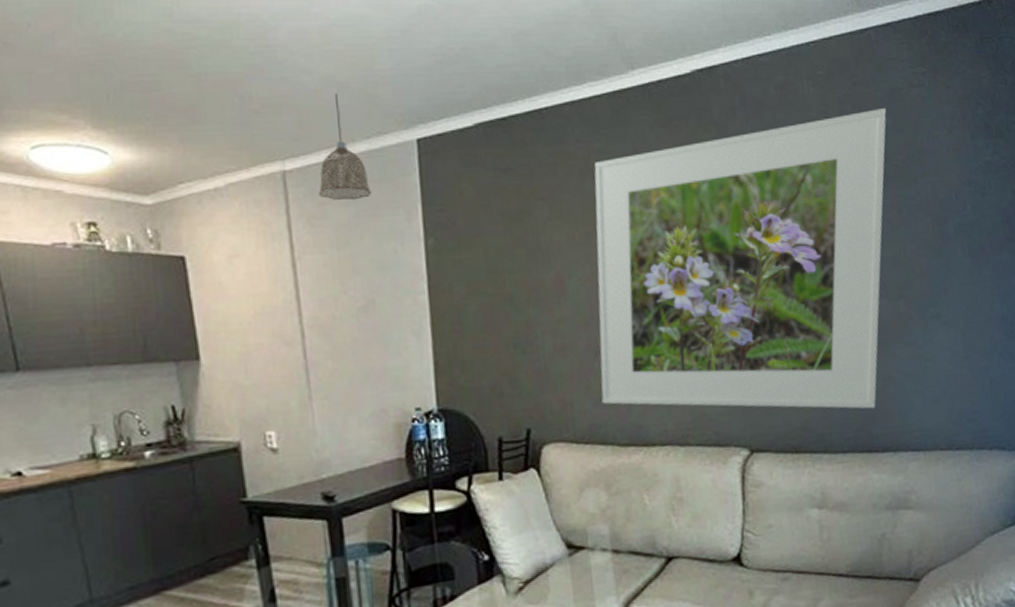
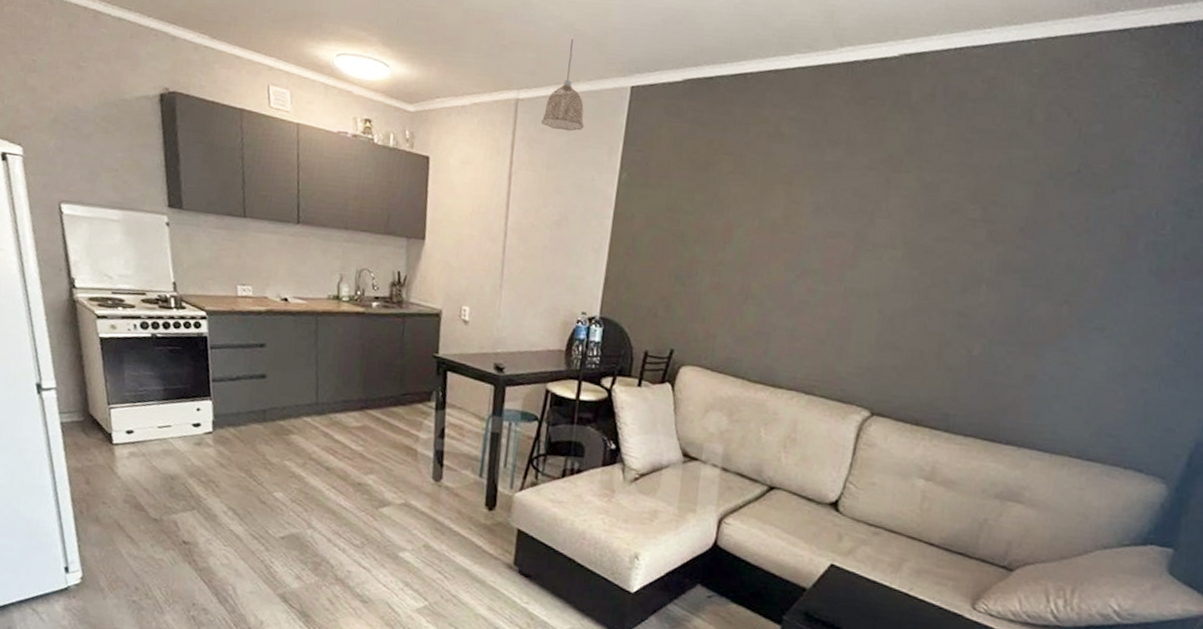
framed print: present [594,108,887,409] -> none [742,114,1100,403]

